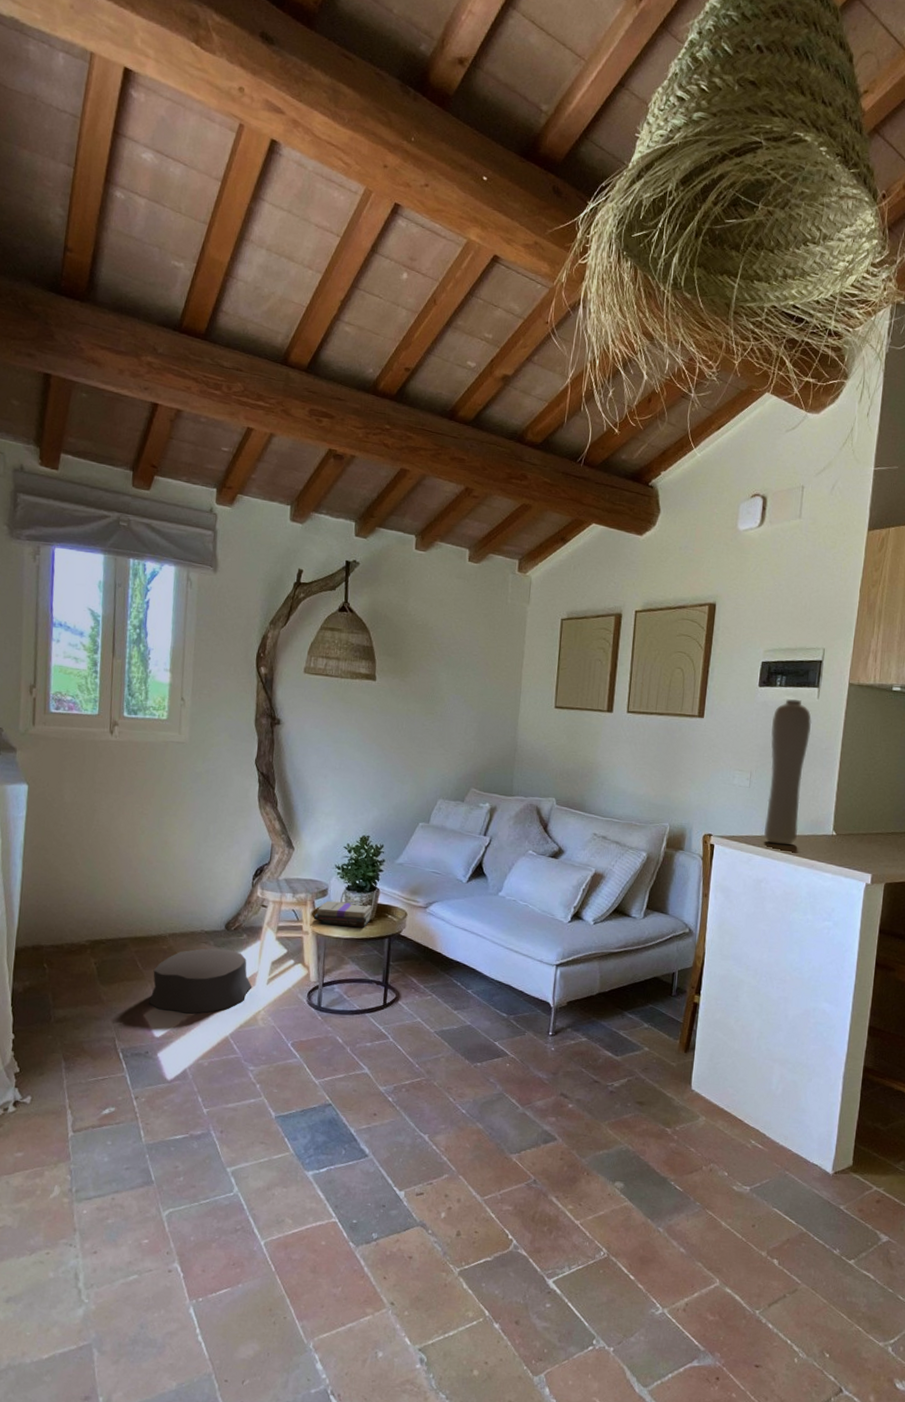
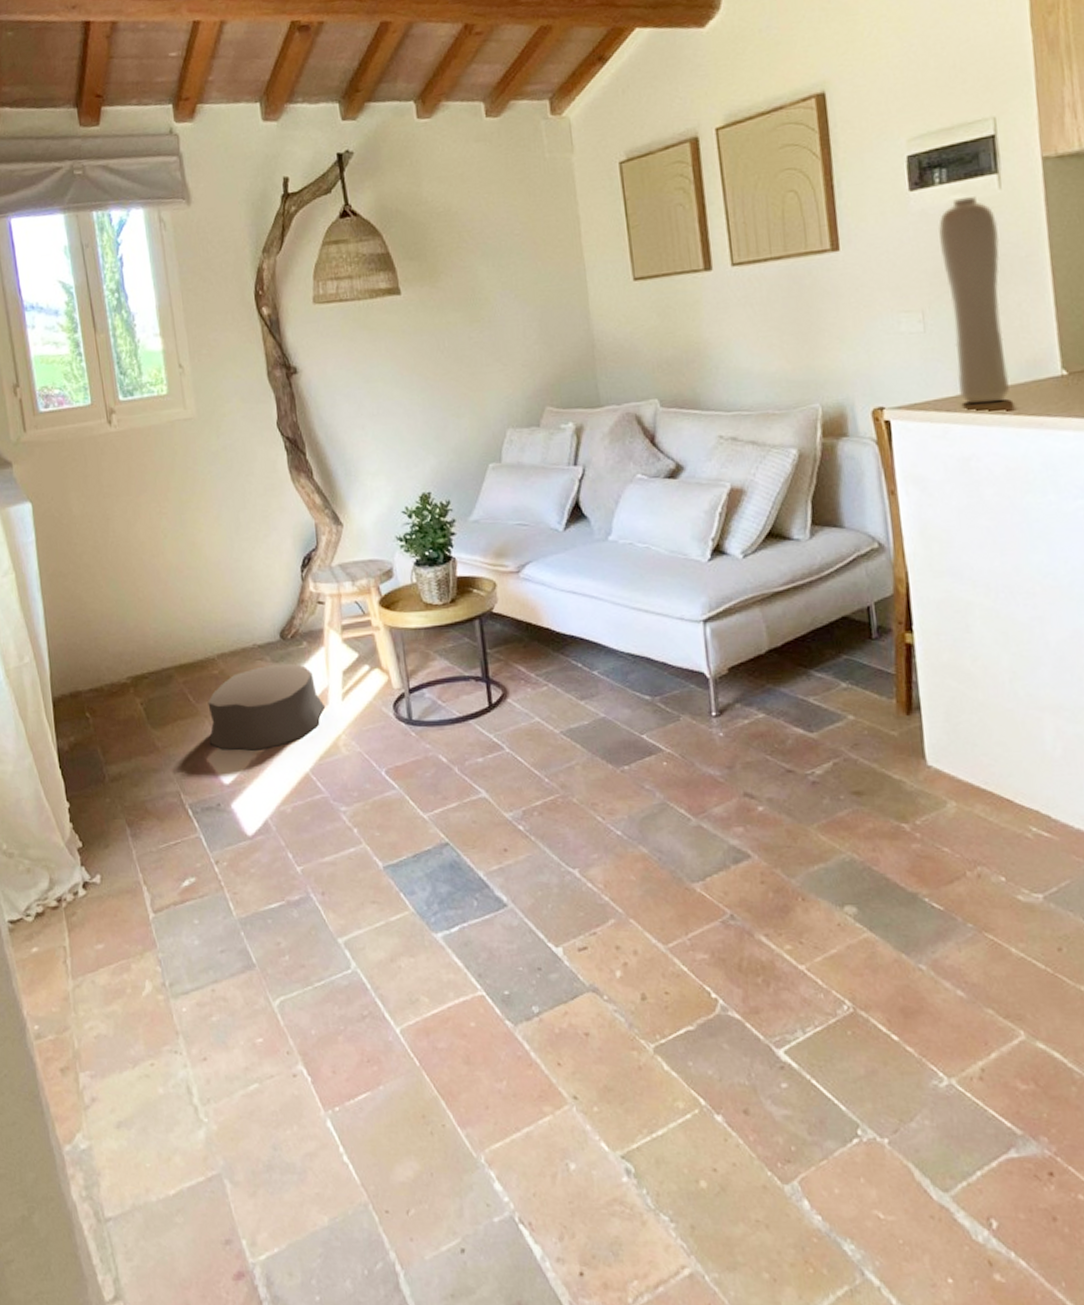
books: present [314,900,372,927] -> none [383,580,452,615]

